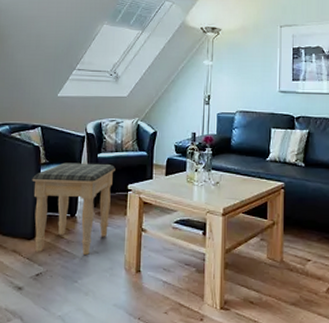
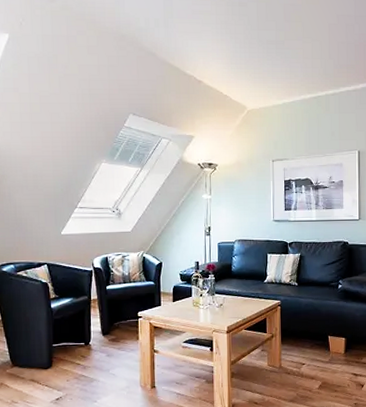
footstool: present [32,162,115,255] -> none [43,295,125,379]

